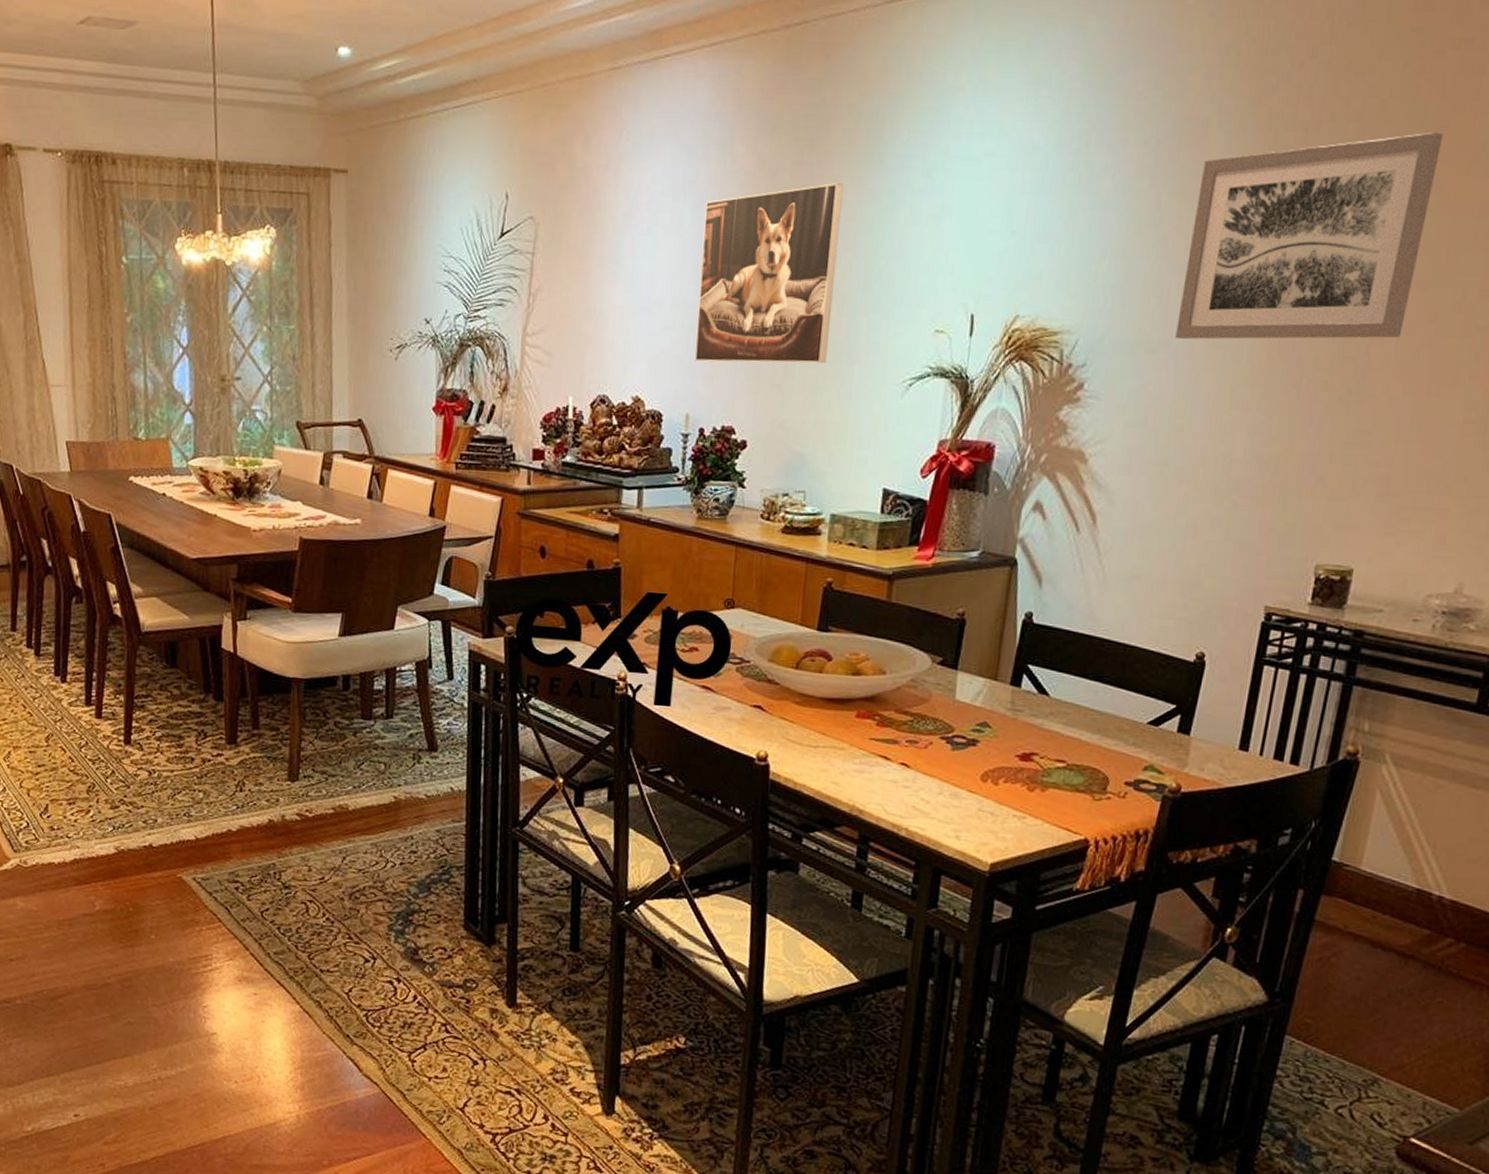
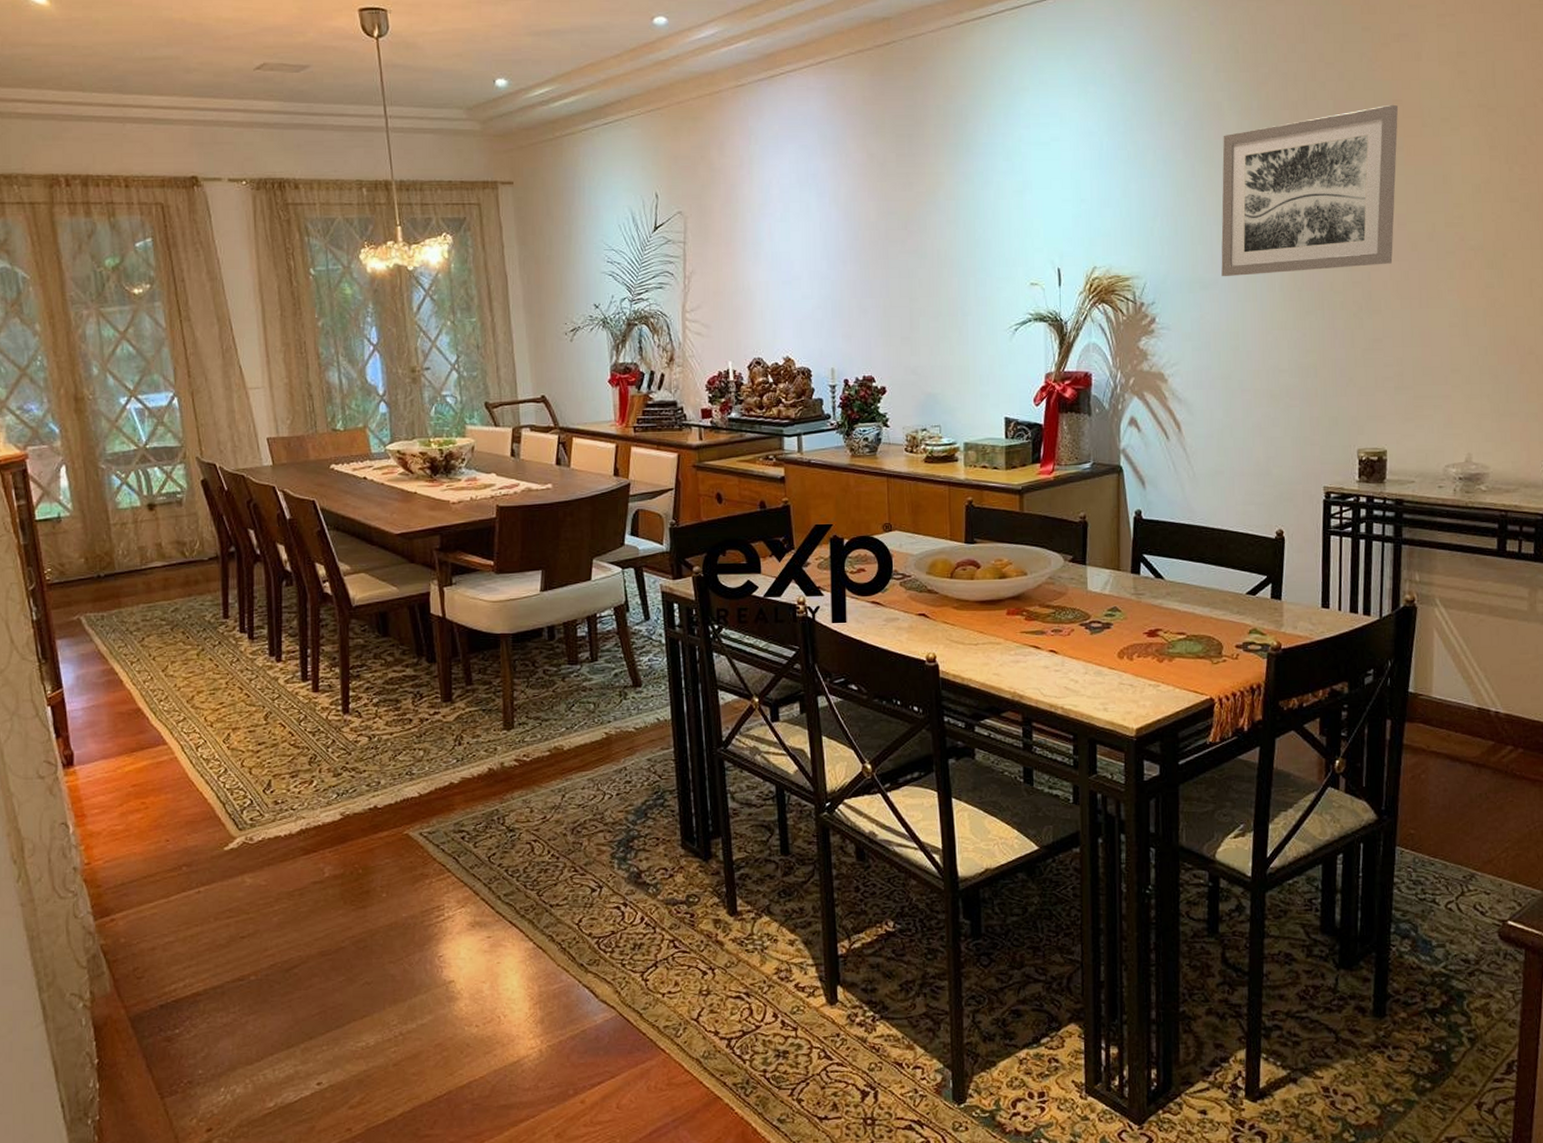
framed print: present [694,183,844,364] -> none [828,169,945,324]

